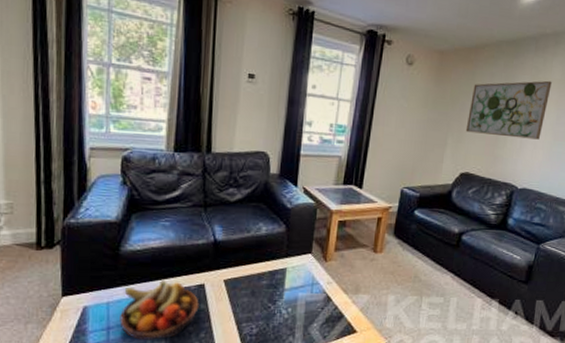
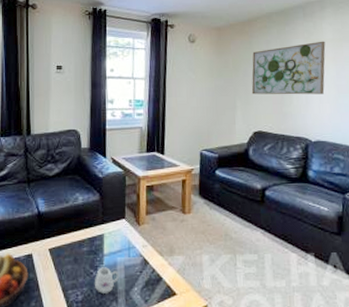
mug: none [271,302,300,329] -> present [94,267,120,295]

